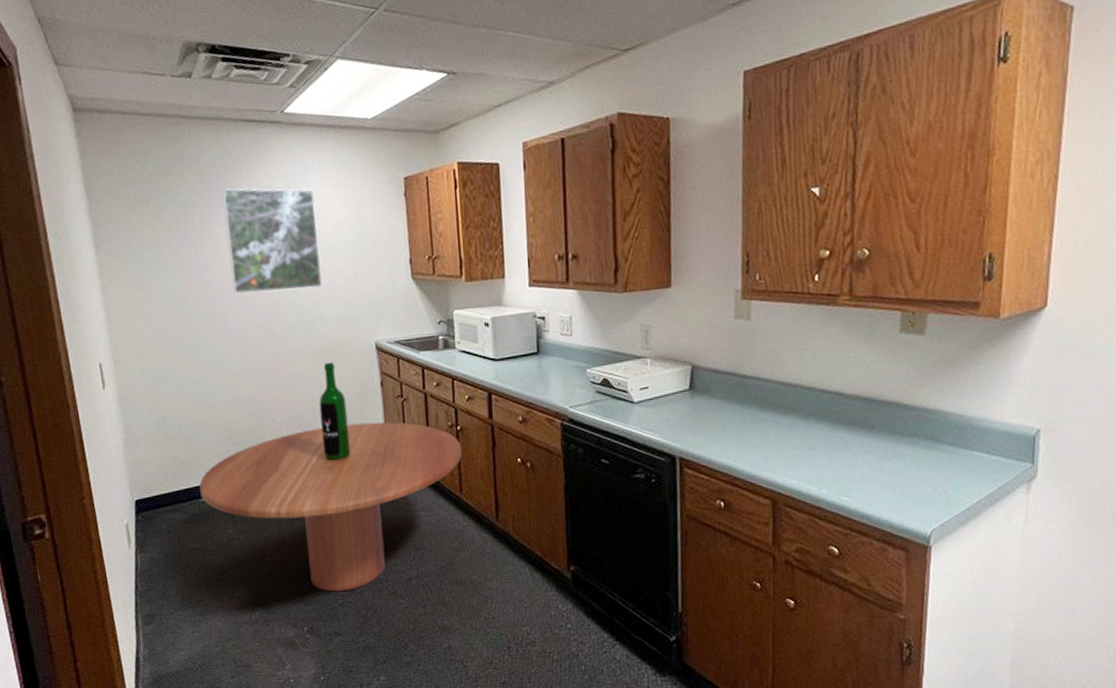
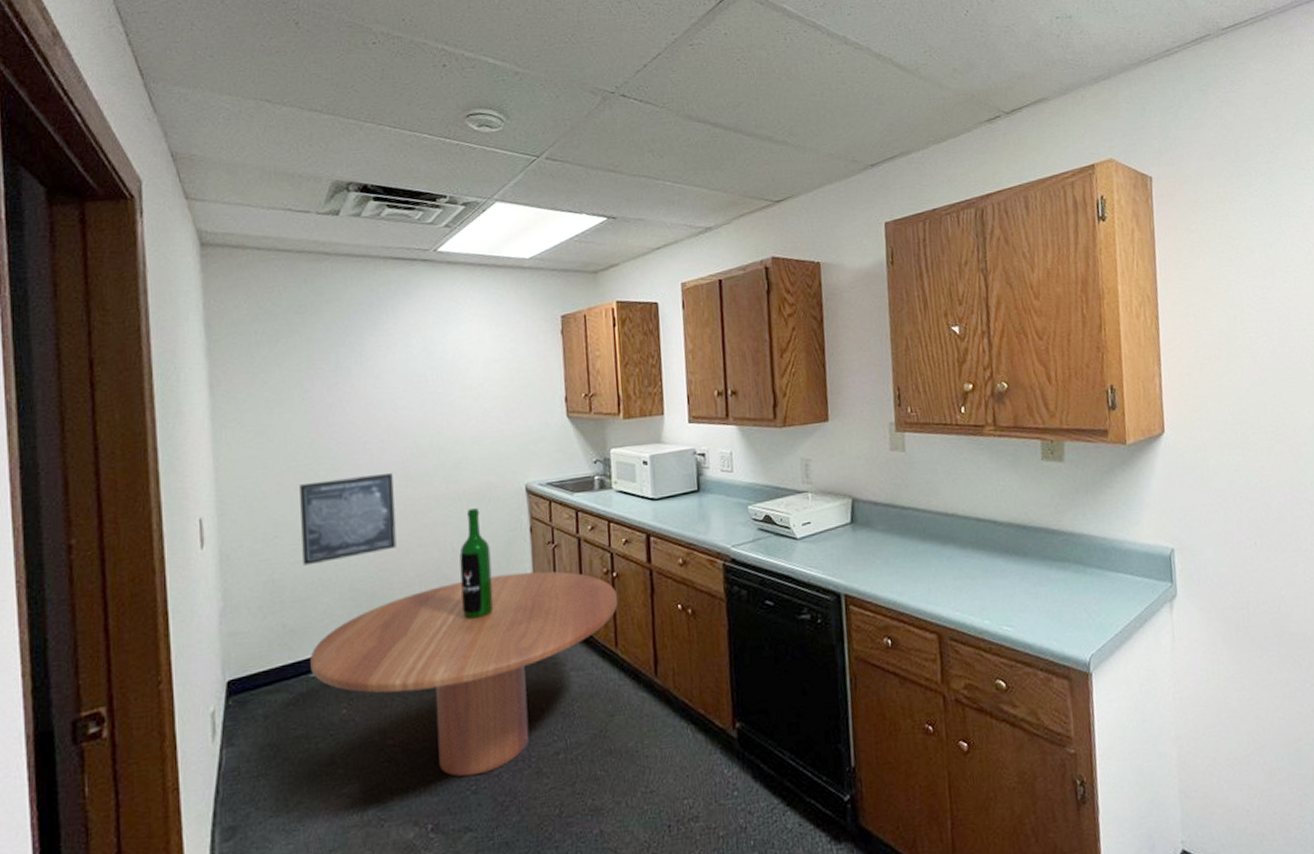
wall art: none [178,328,264,408] -> present [300,473,397,566]
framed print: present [221,188,322,294] -> none [363,326,470,436]

